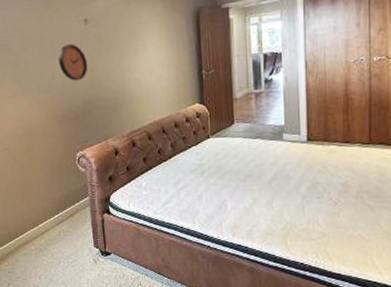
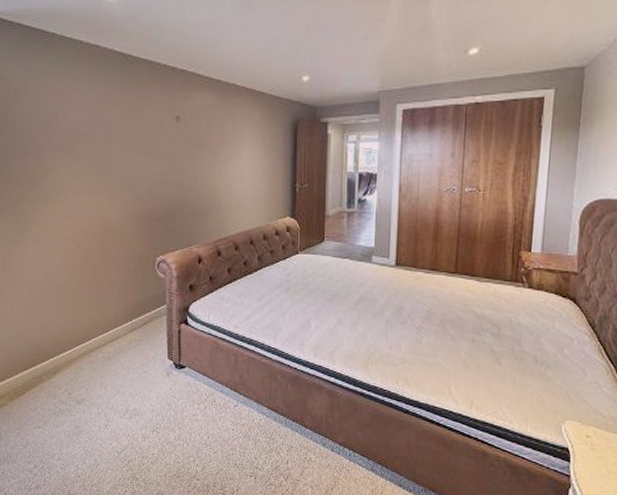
clock: present [58,44,88,81] -> none [145,141,176,181]

